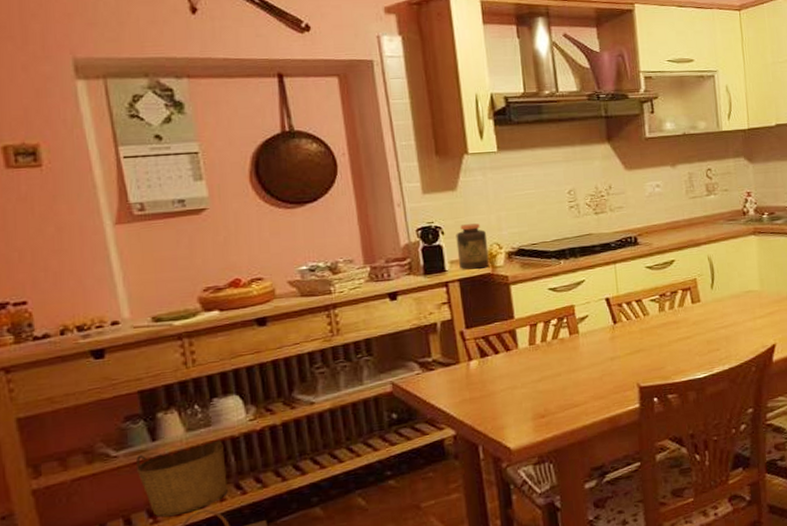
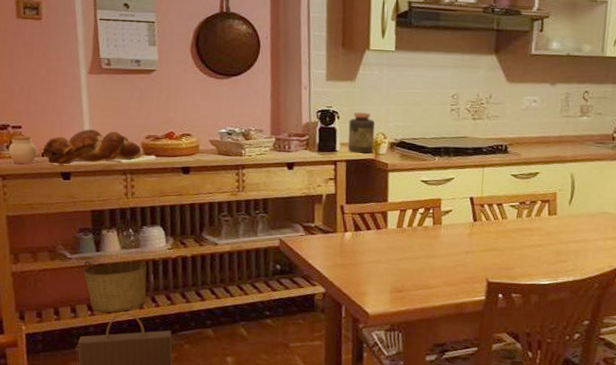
jar: none [11,311,52,350] -> present [8,135,36,165]
bread loaf: none [61,289,200,343] -> present [43,129,142,166]

